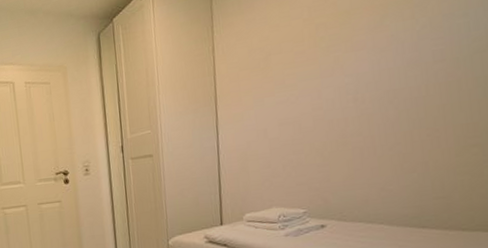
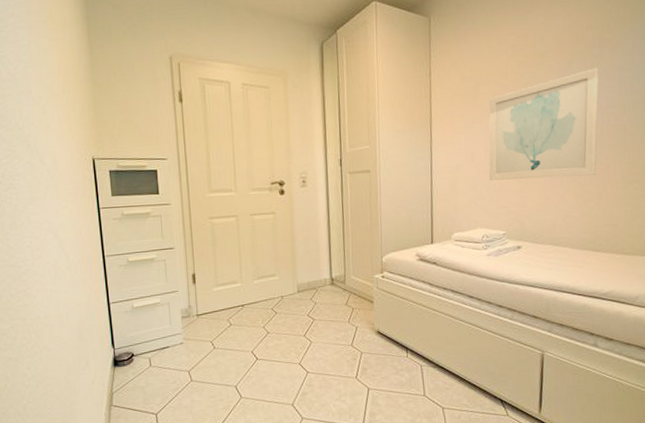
wall art: none [282,18,422,156] -> present [489,68,599,181]

